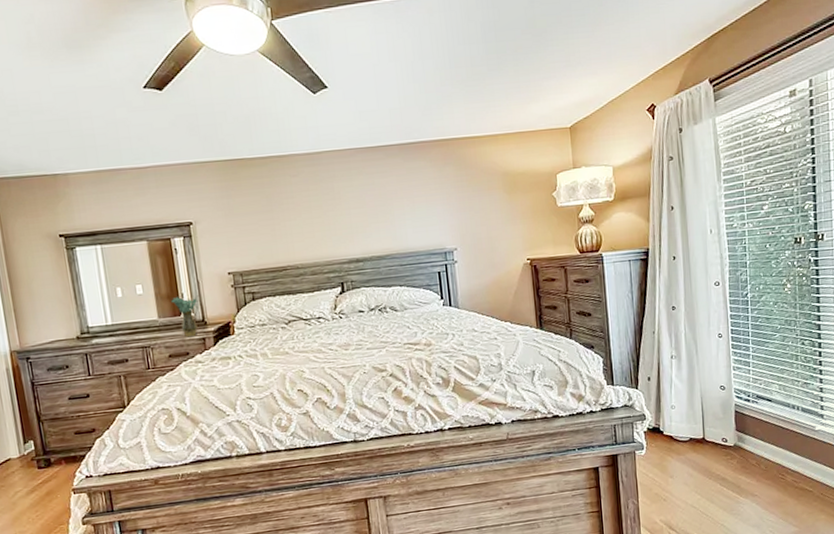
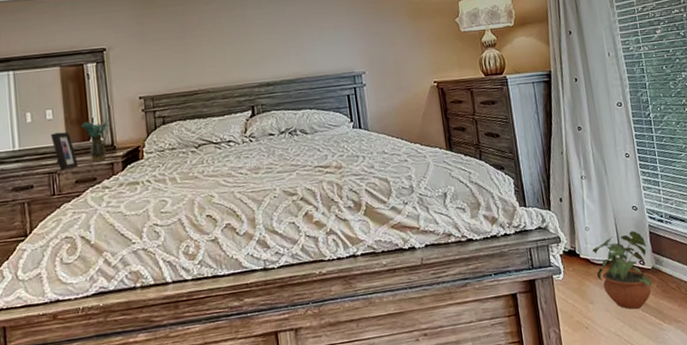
picture frame: none [142,307,171,346] -> present [51,131,79,171]
potted plant: none [677,409,732,484] -> present [592,230,652,310]

